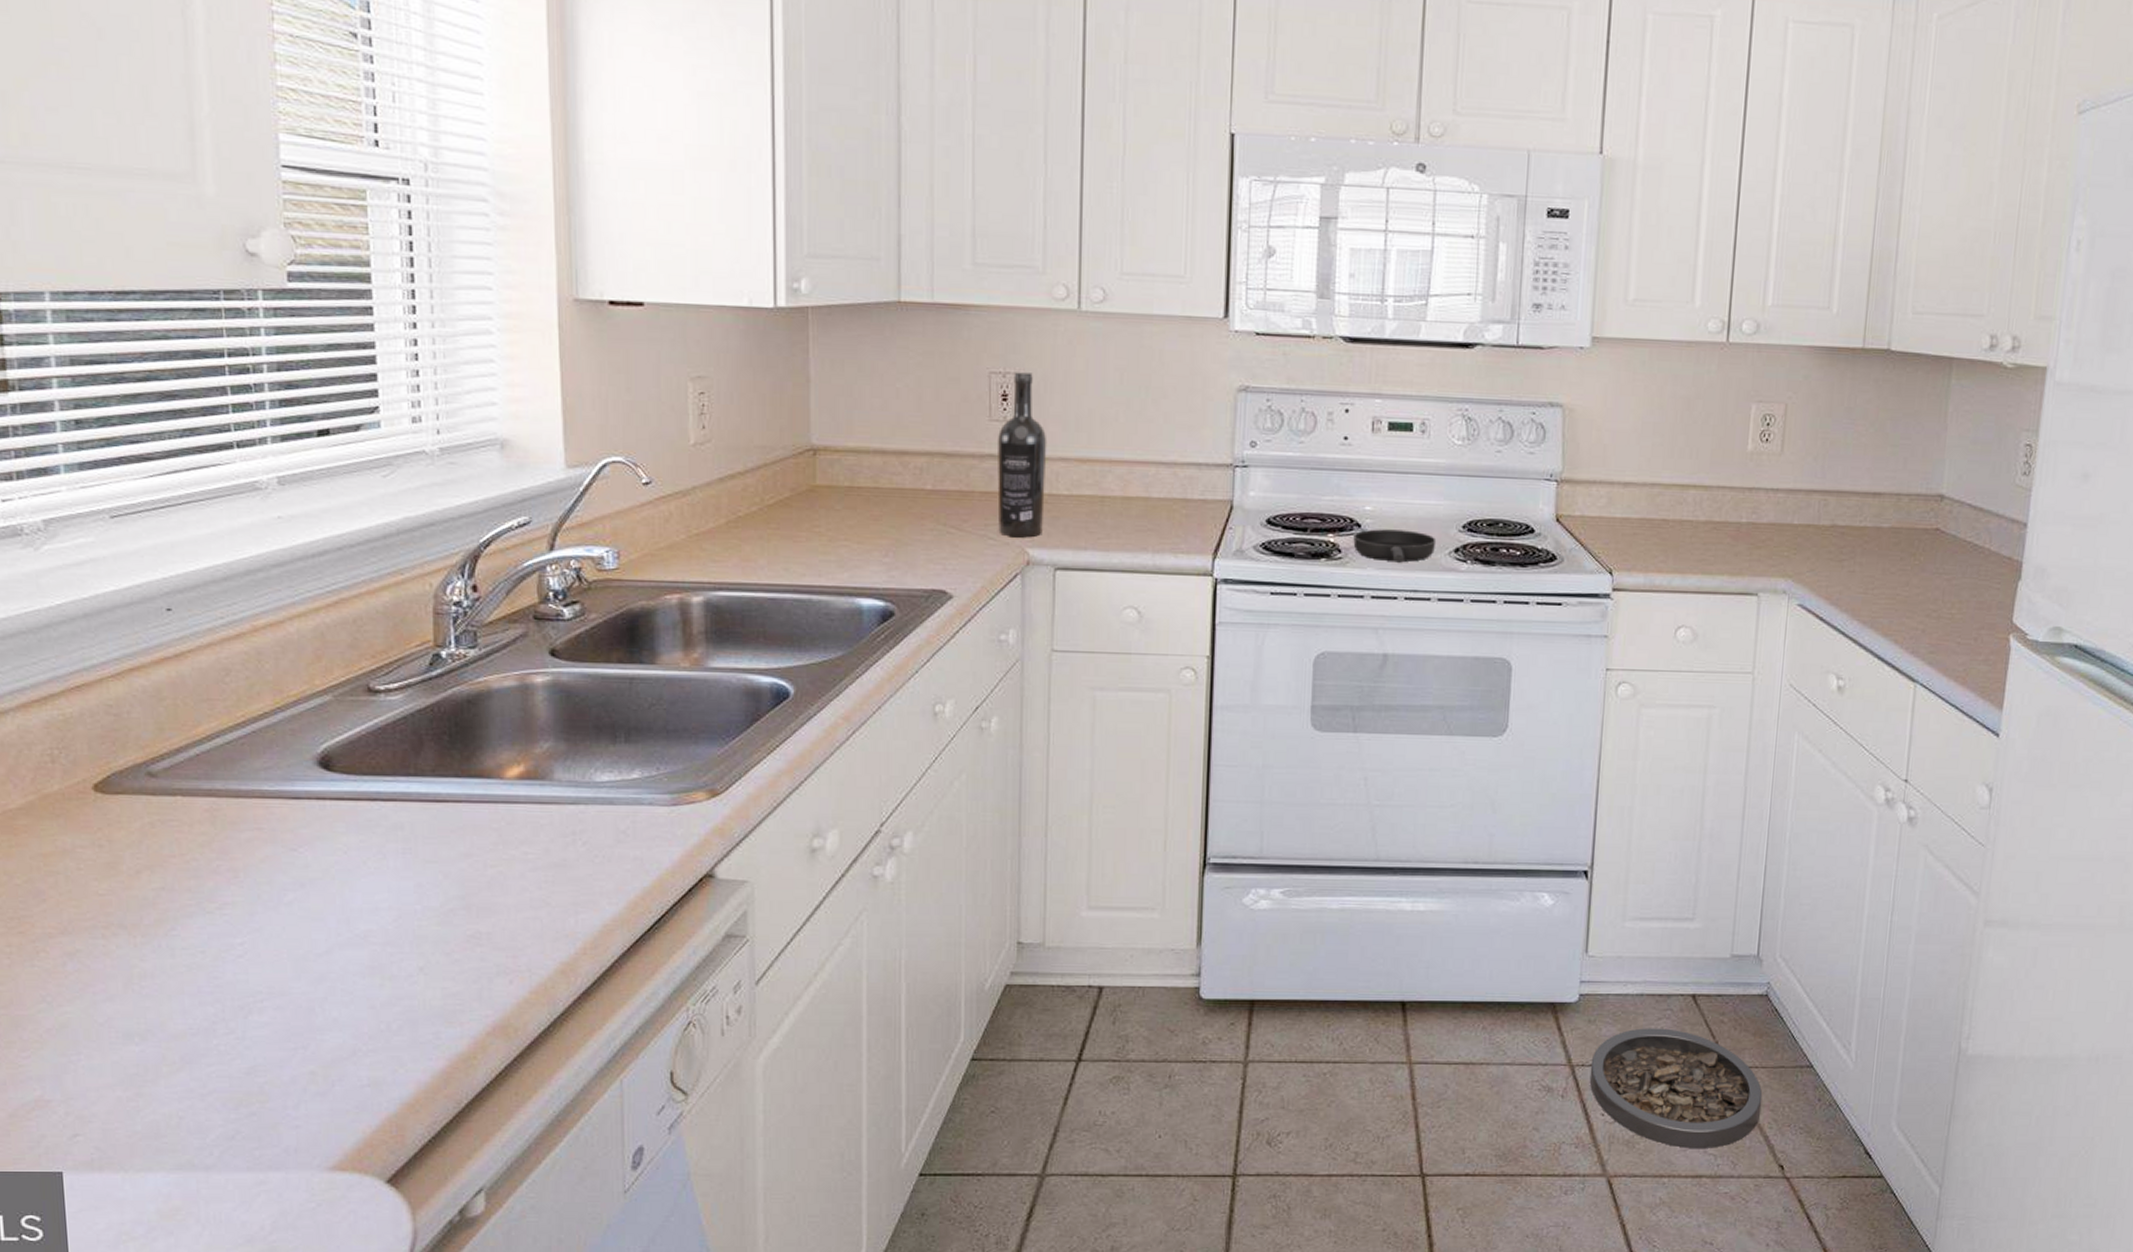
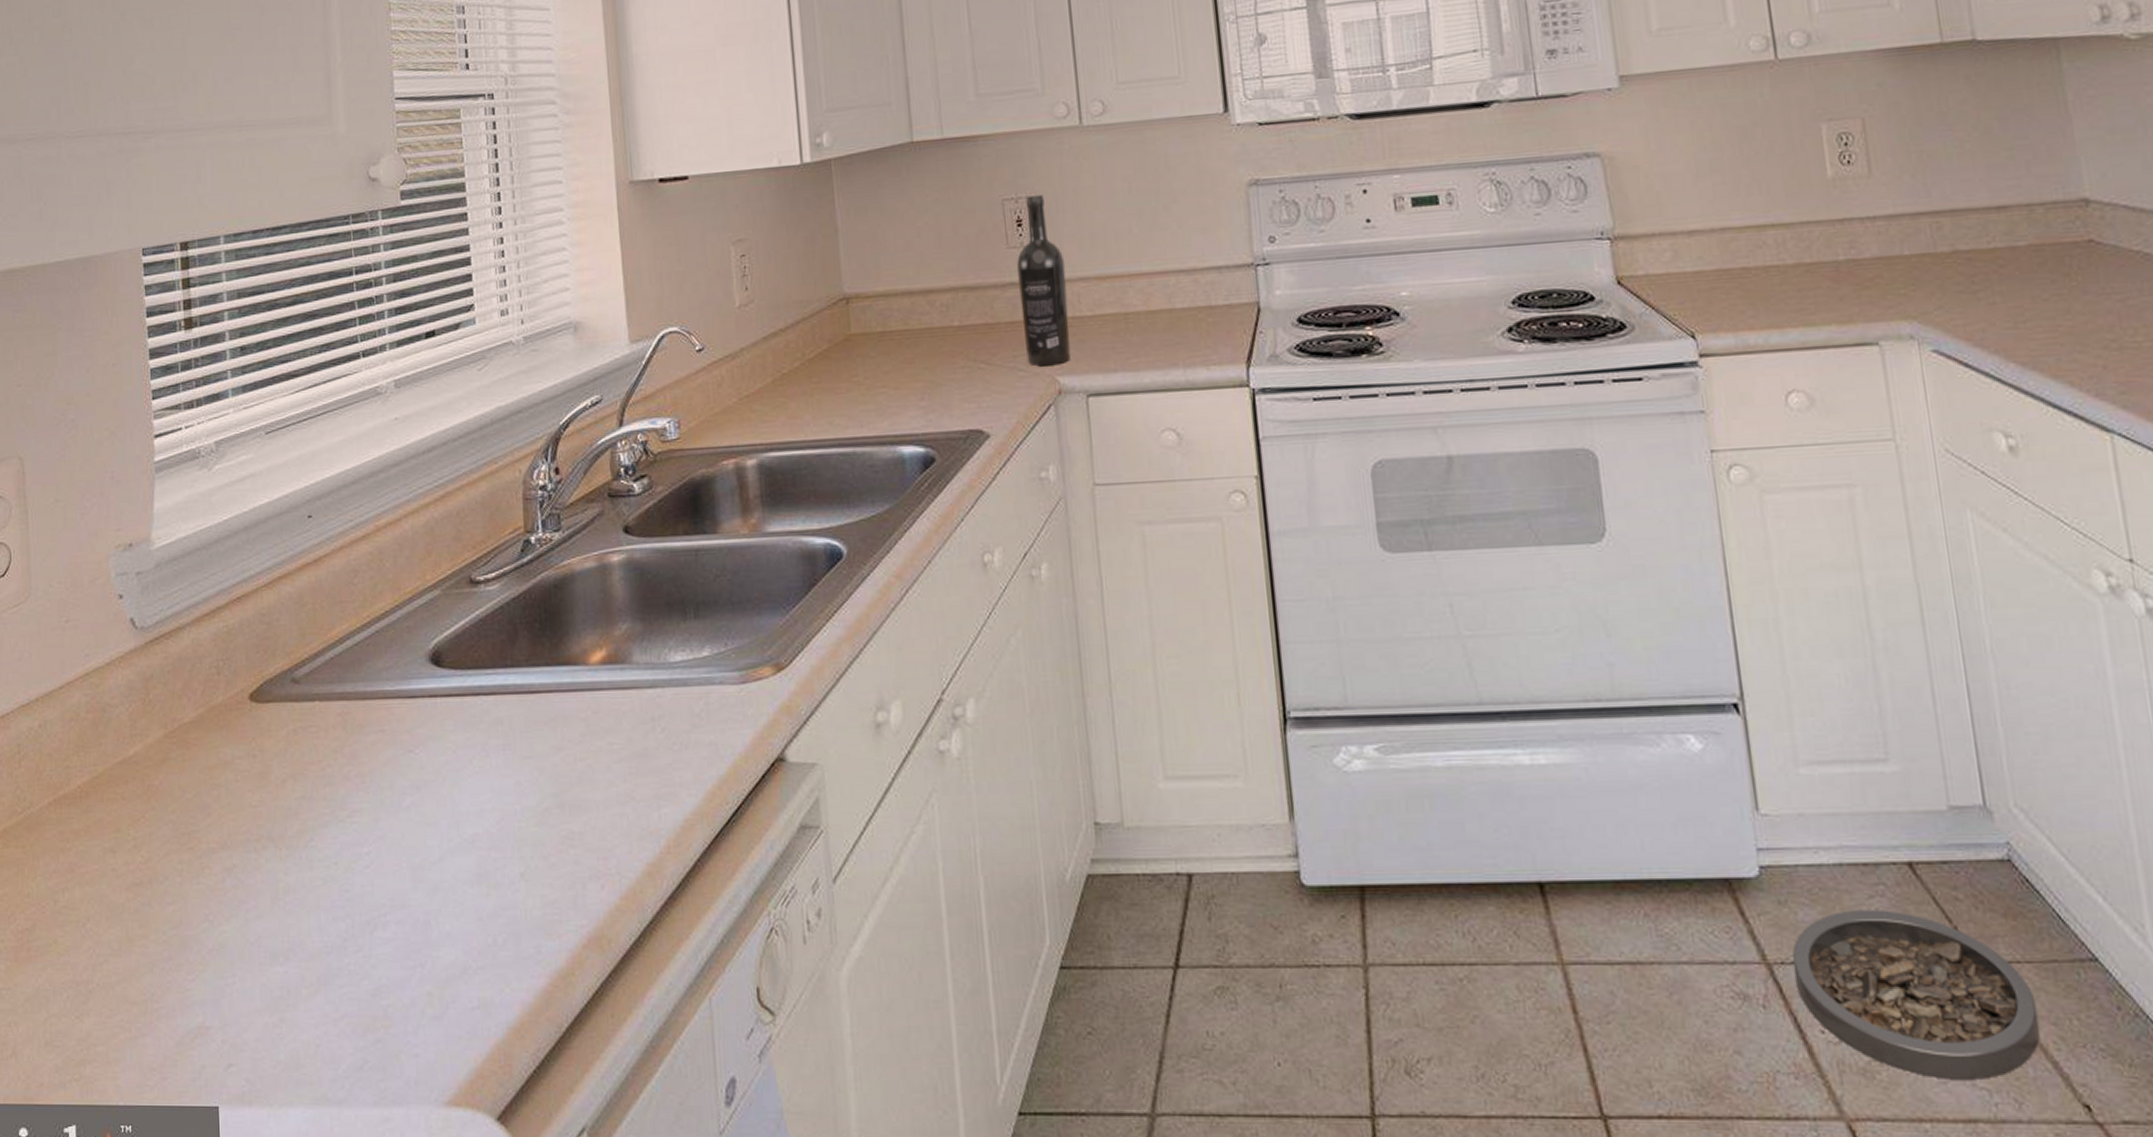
frying pan: present [1353,529,1437,563] -> none [1393,313,1486,351]

